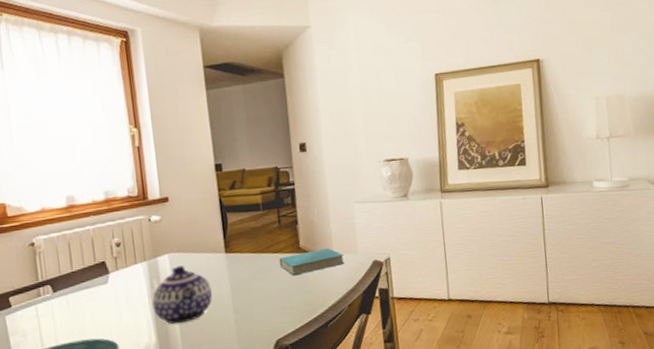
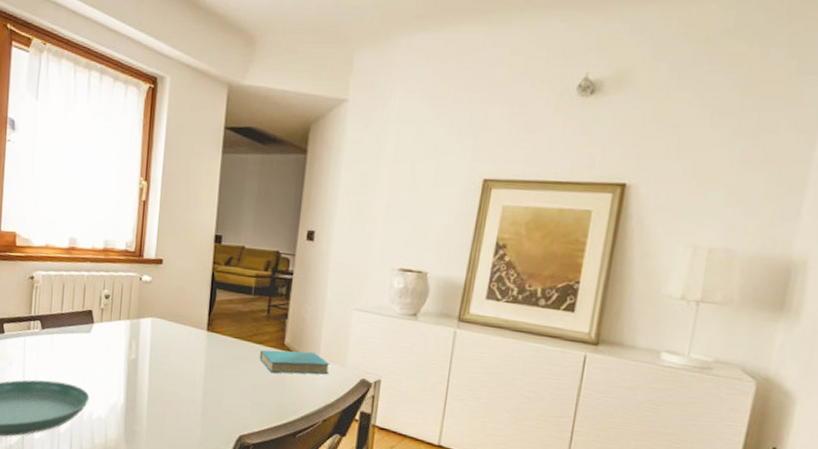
teapot: present [152,265,212,324] -> none [127,332,186,392]

